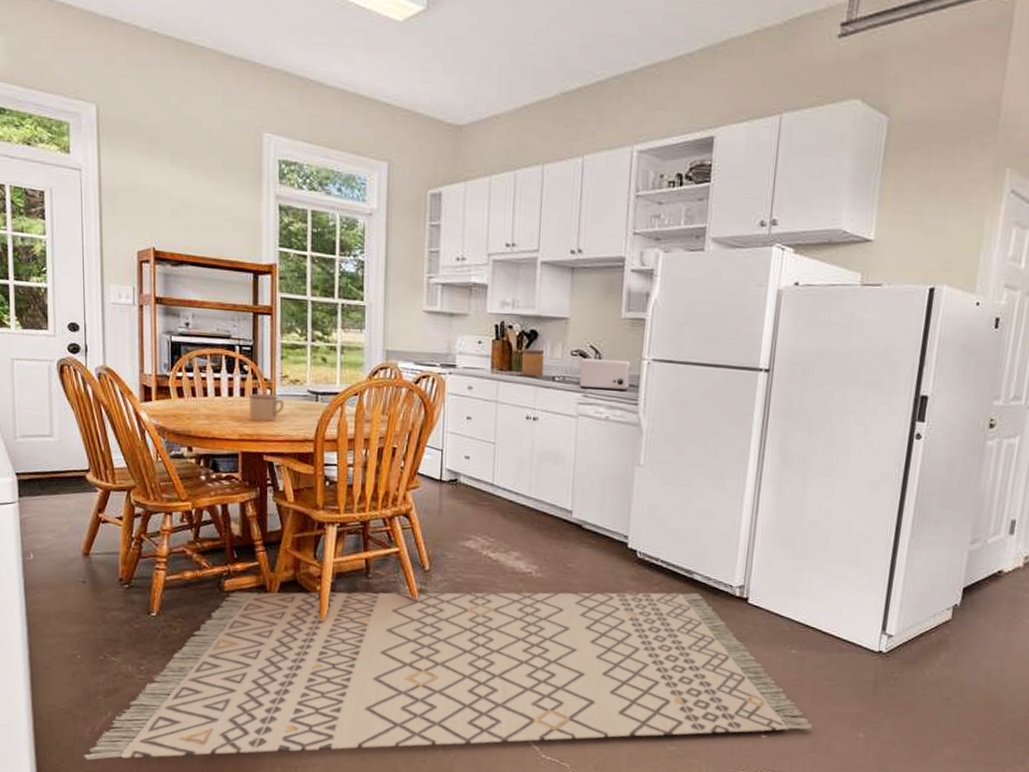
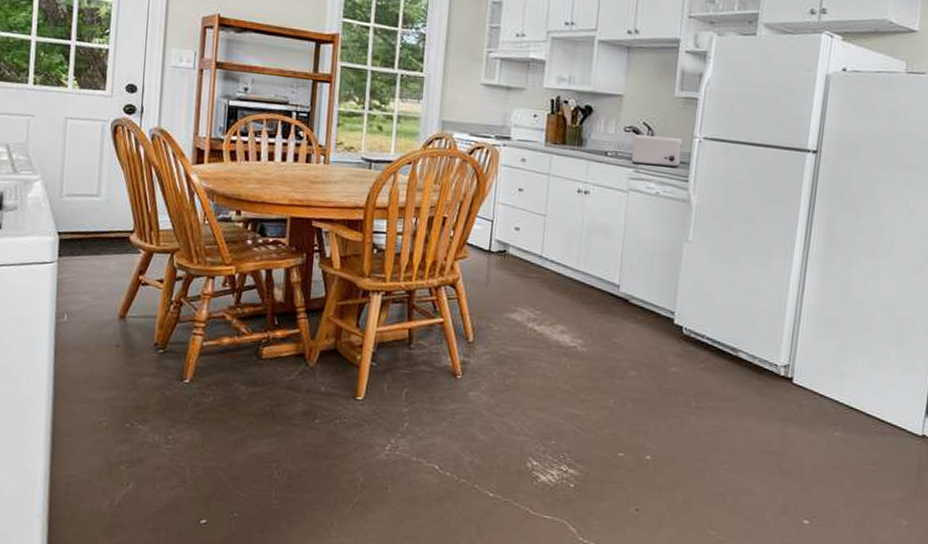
rug: present [83,591,813,760] -> none [99,359,856,536]
mug: present [249,393,284,422] -> none [301,159,338,188]
jar: present [521,348,545,377] -> none [574,123,599,151]

